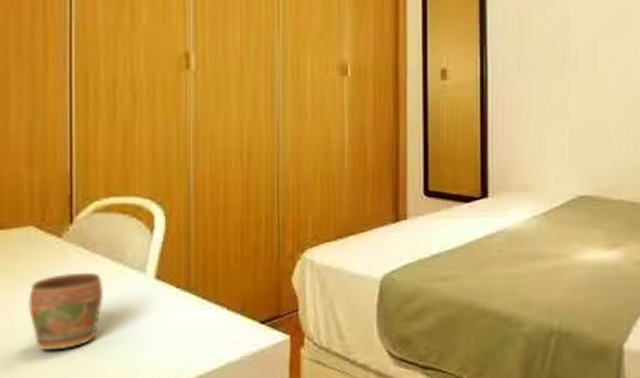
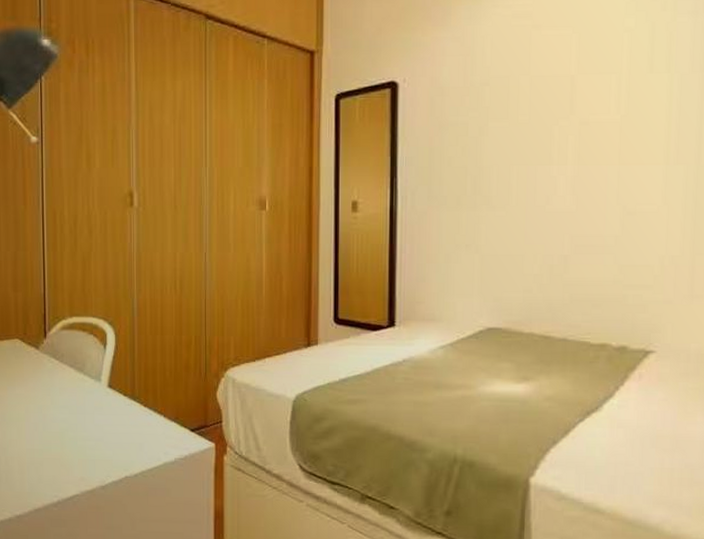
mug: present [28,272,104,351] -> none [16,378,70,441]

